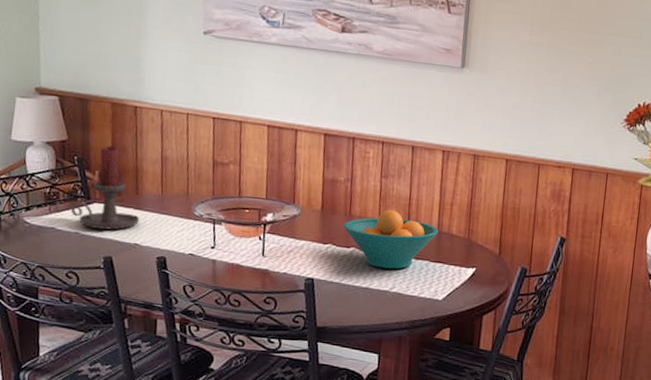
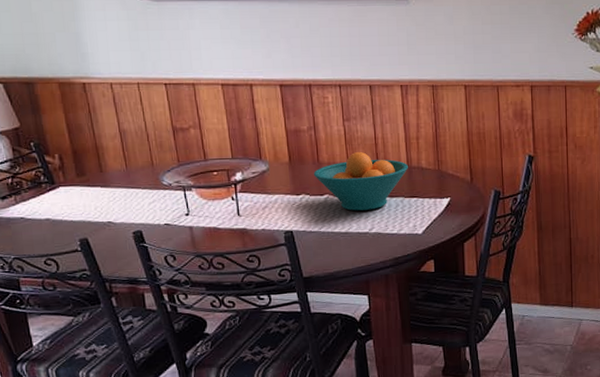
candle holder: present [71,145,140,230] -> none [37,126,109,213]

